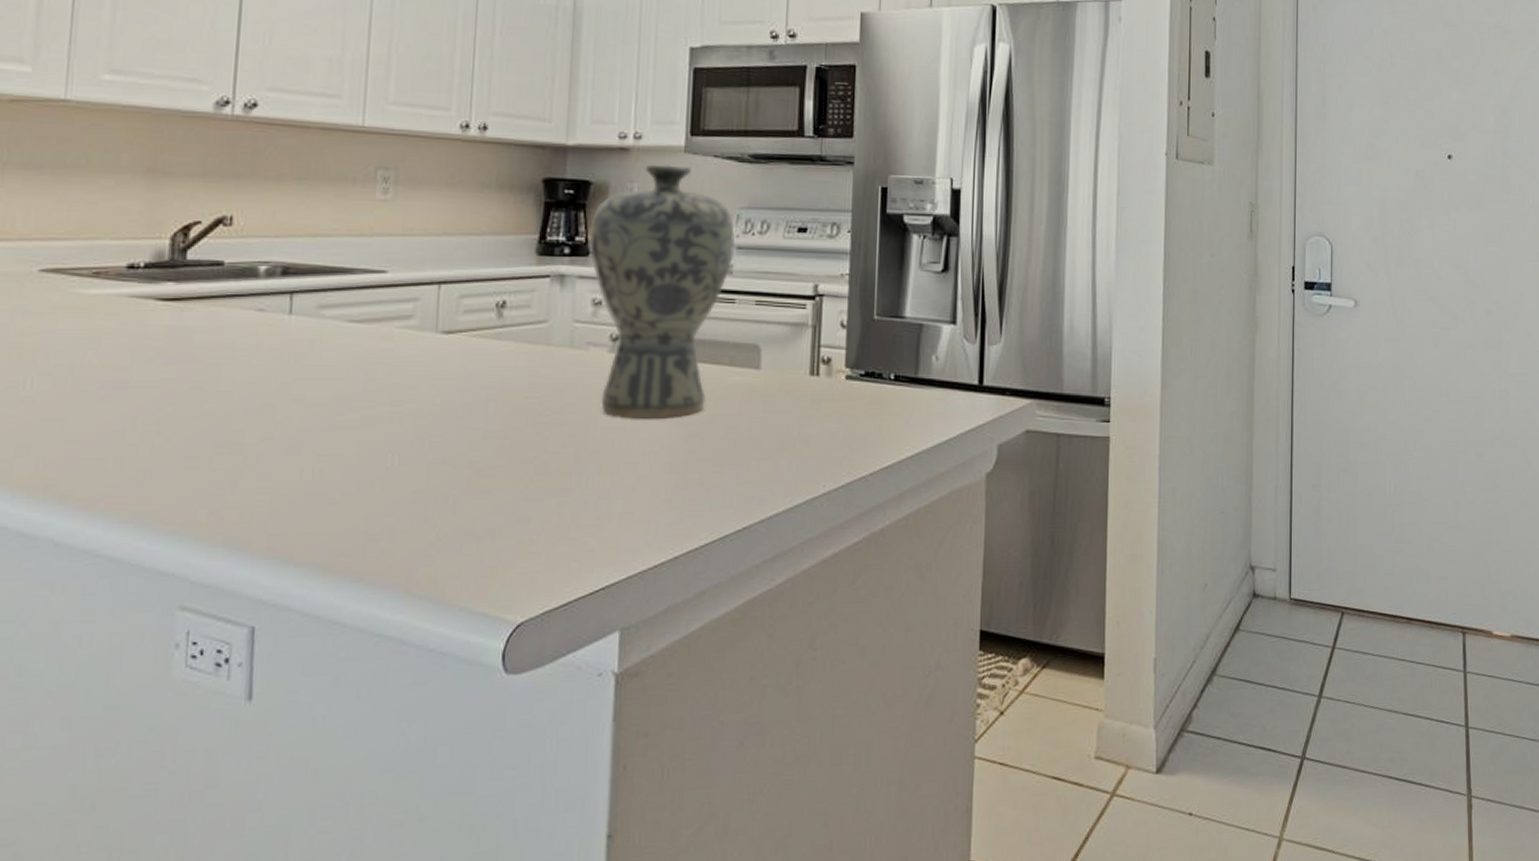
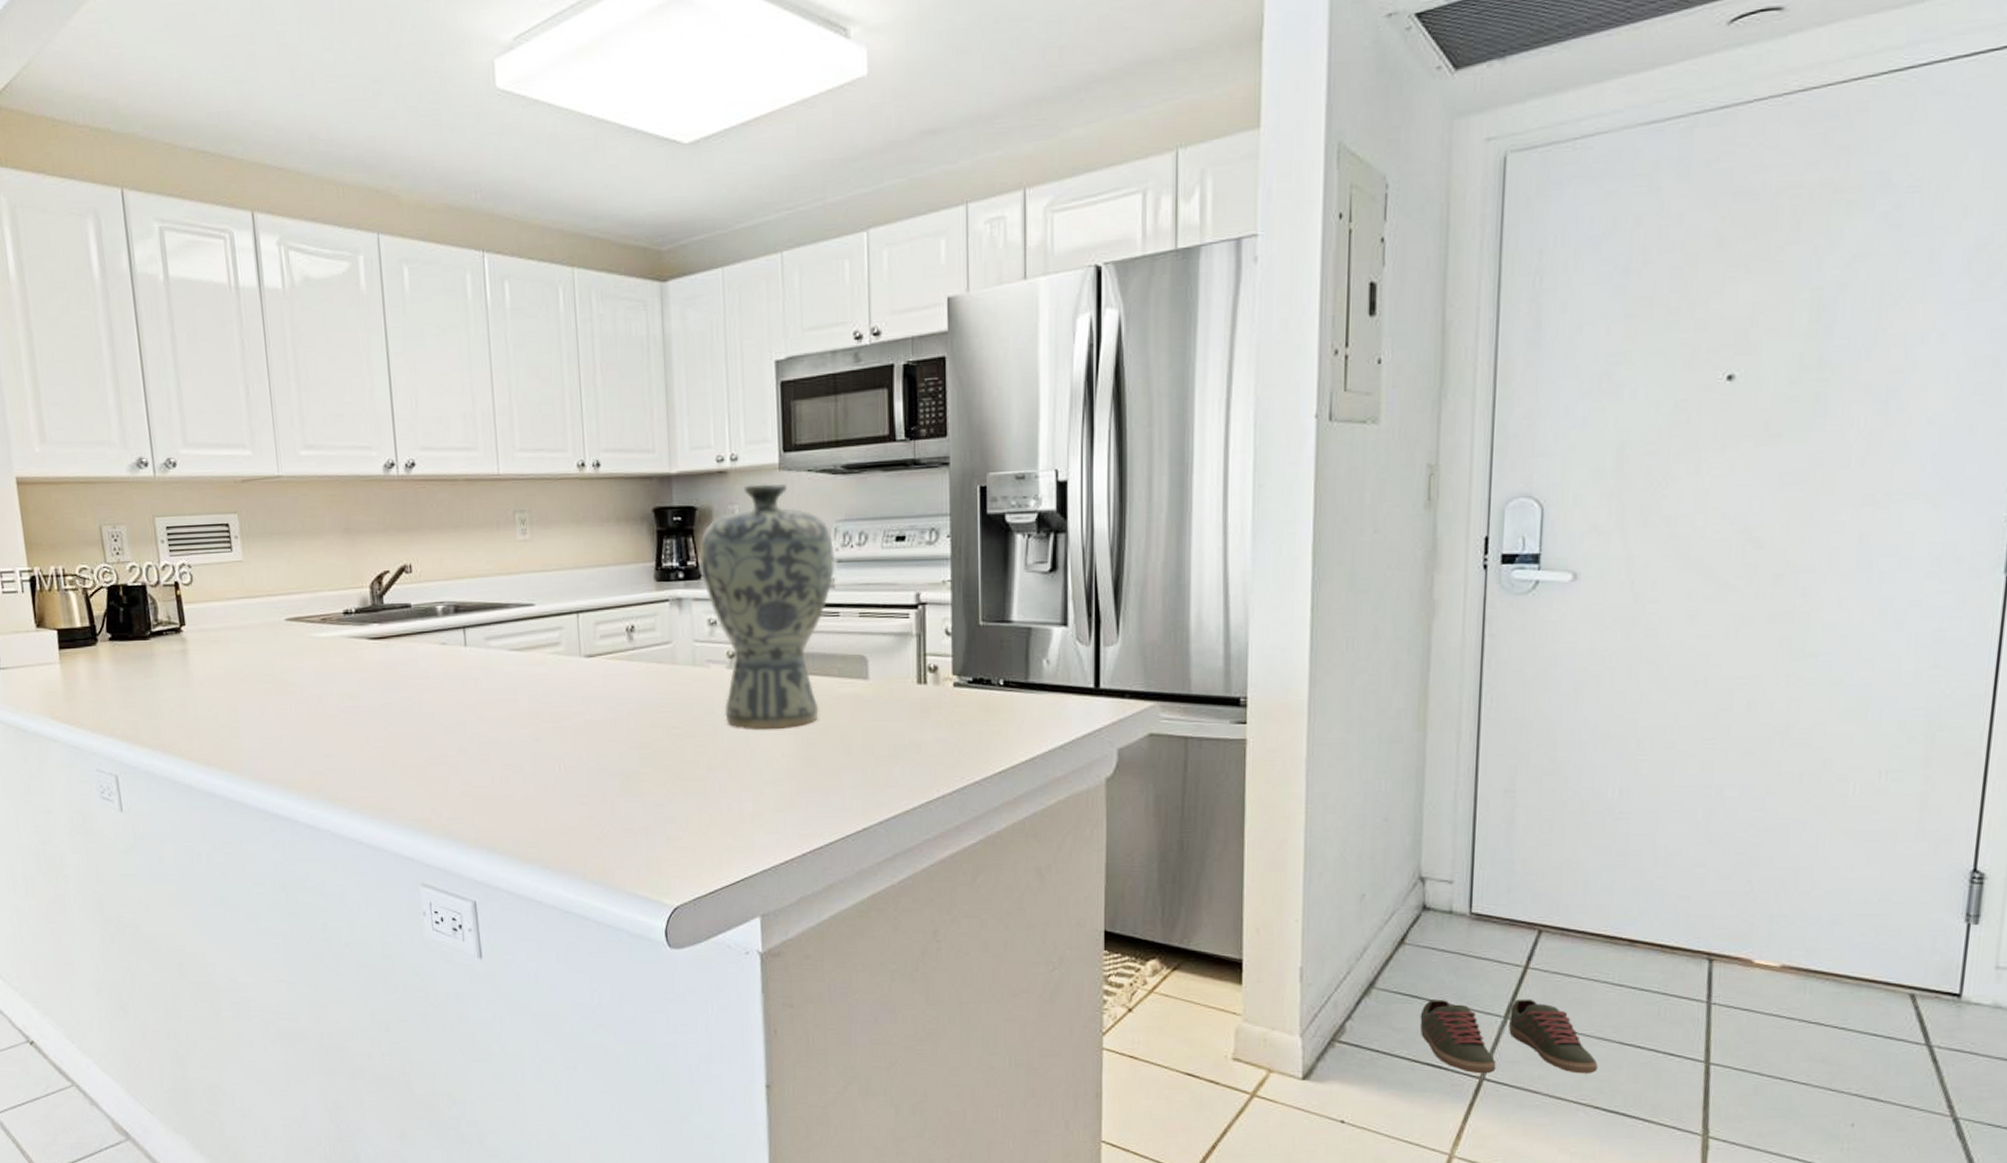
shoe: none [1253,677,1390,753] -> present [1419,999,1598,1074]

